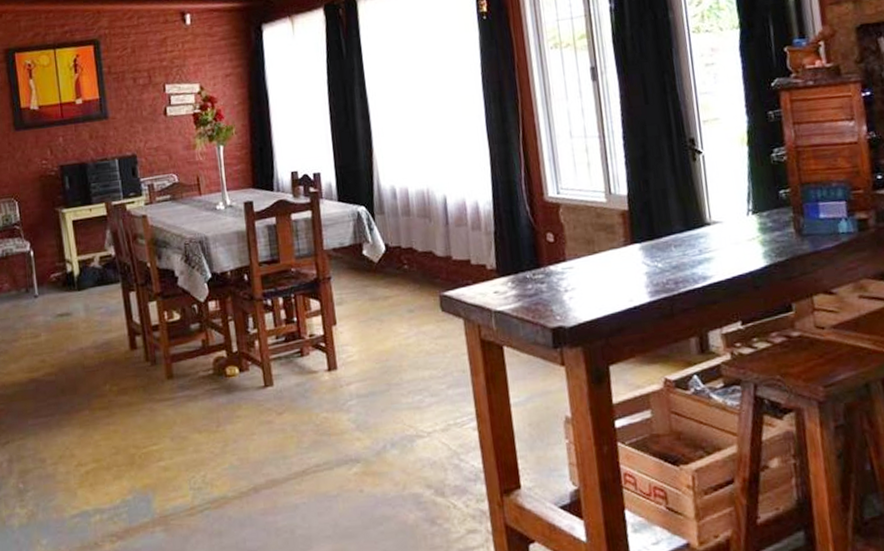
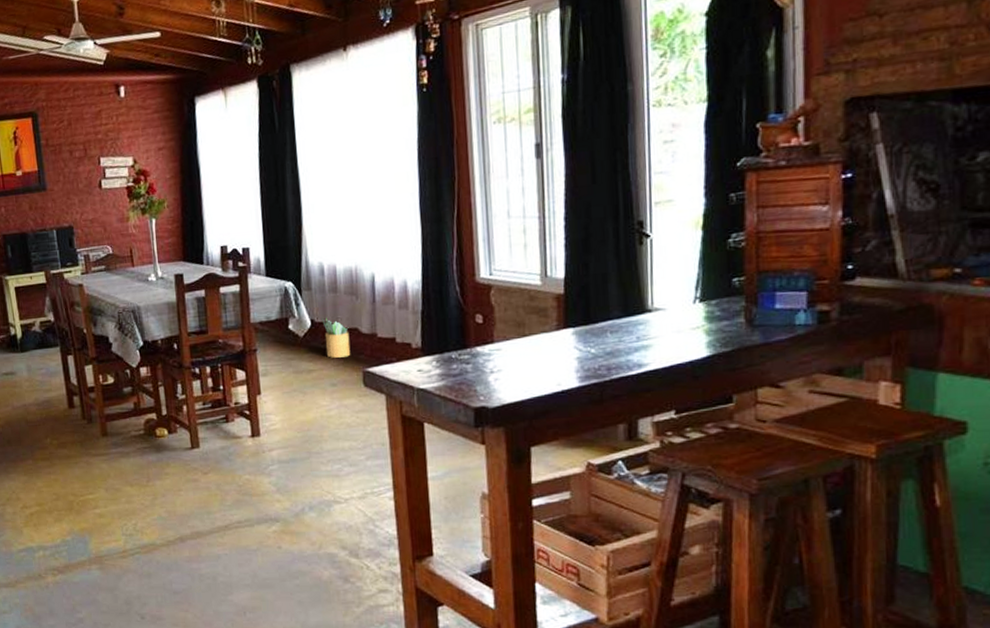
potted plant: none [396,241,427,283] -> present [322,317,351,358]

